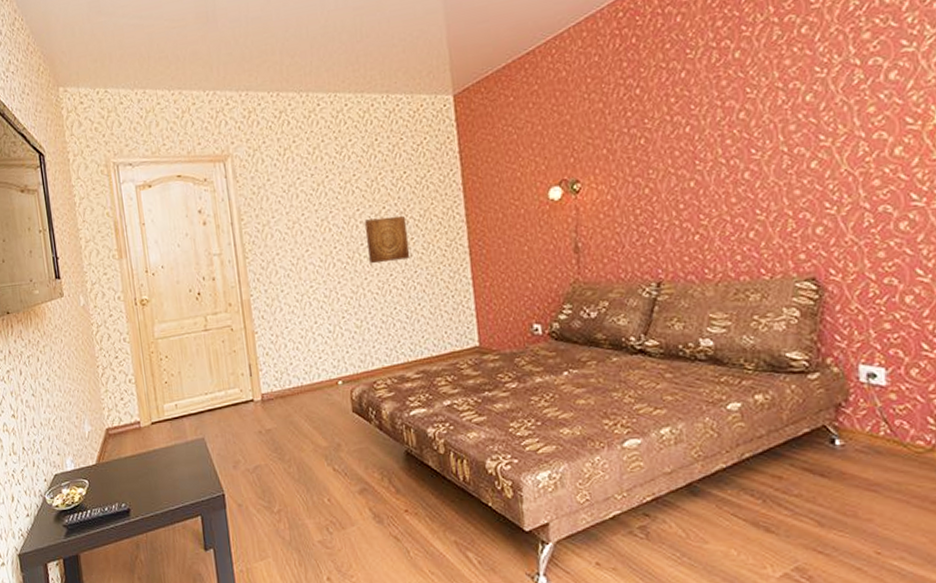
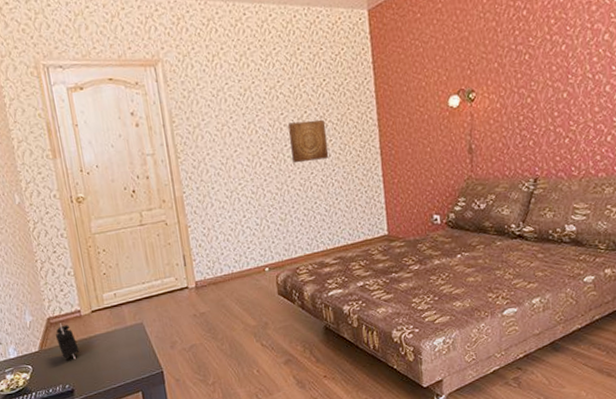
alarm clock: none [113,435,137,476] -> present [55,323,80,361]

